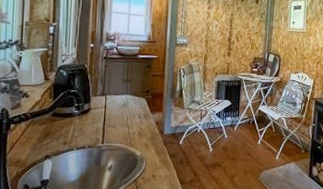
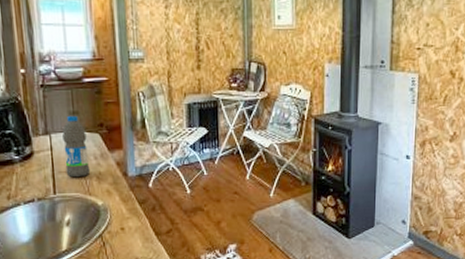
water bottle: none [114,82,135,131] -> present [61,115,91,177]

